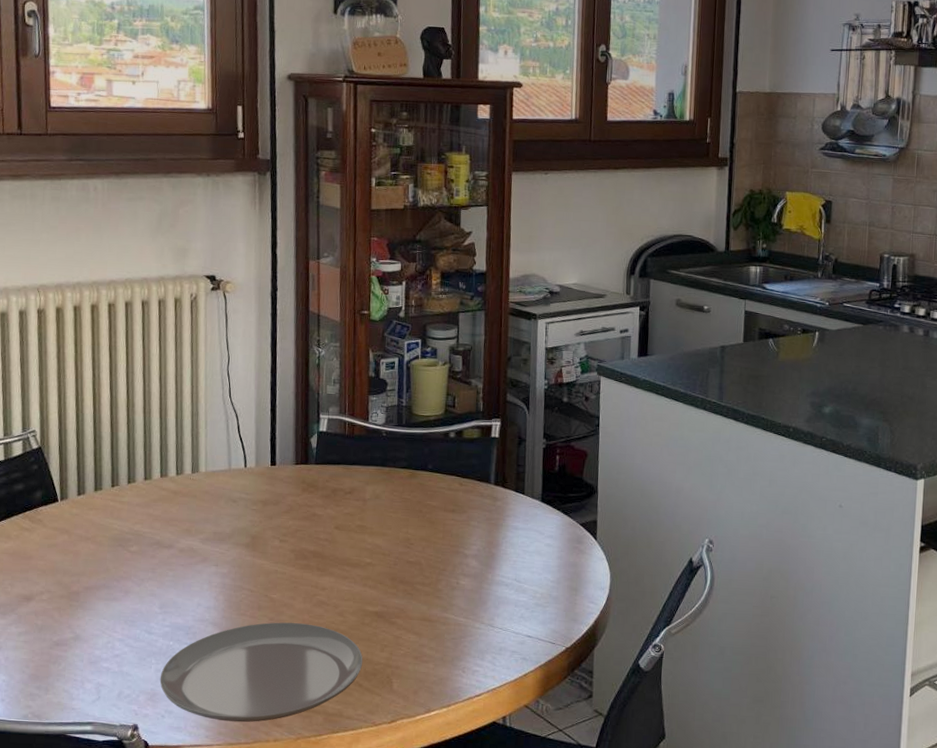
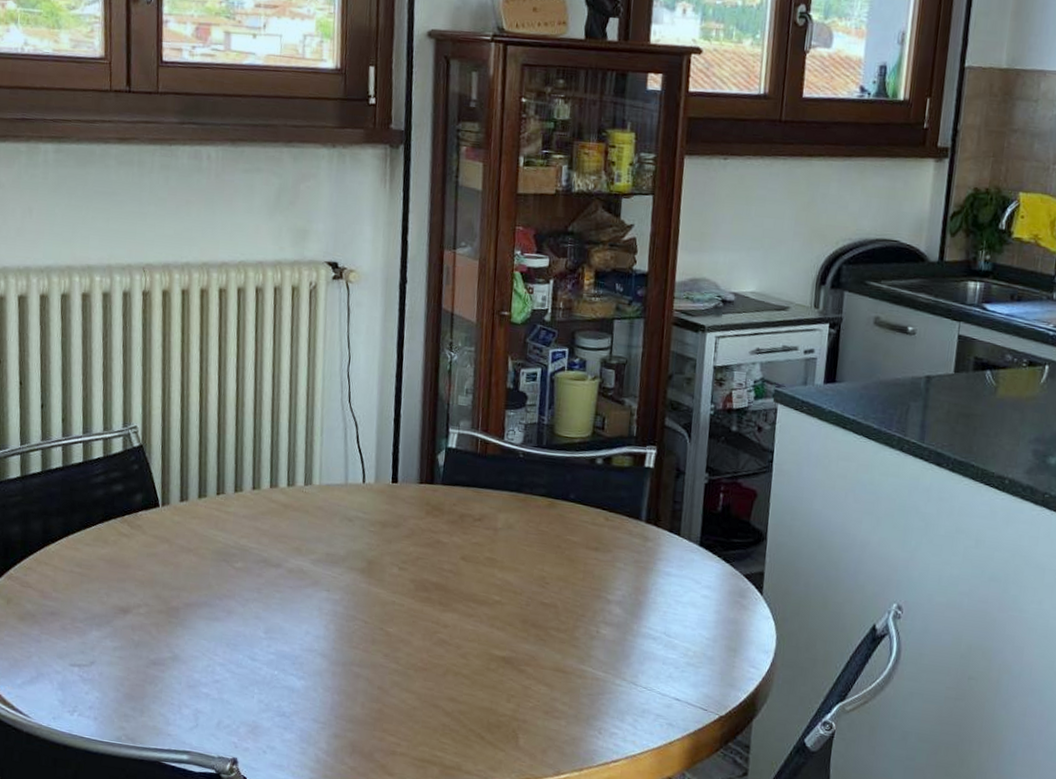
plate: present [159,622,363,723] -> none [262,659,487,768]

